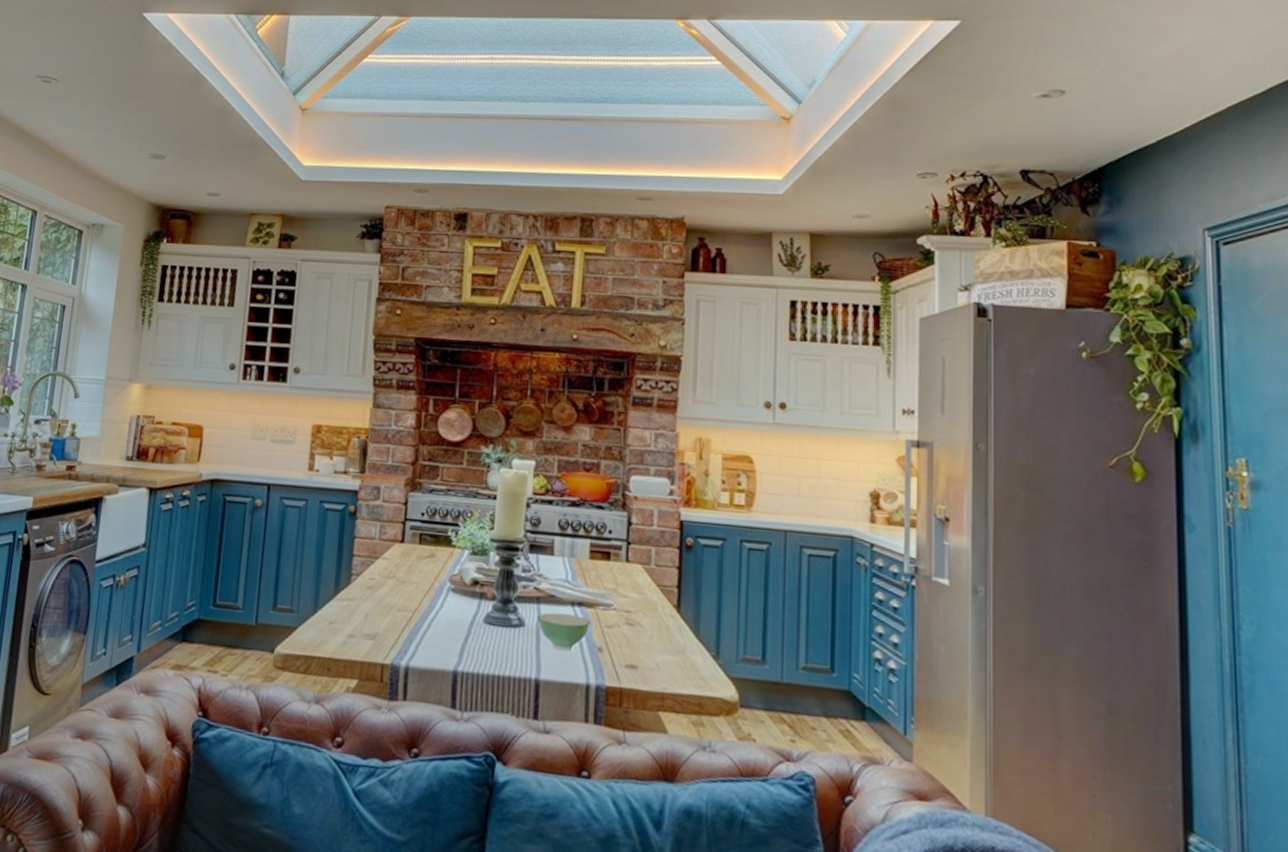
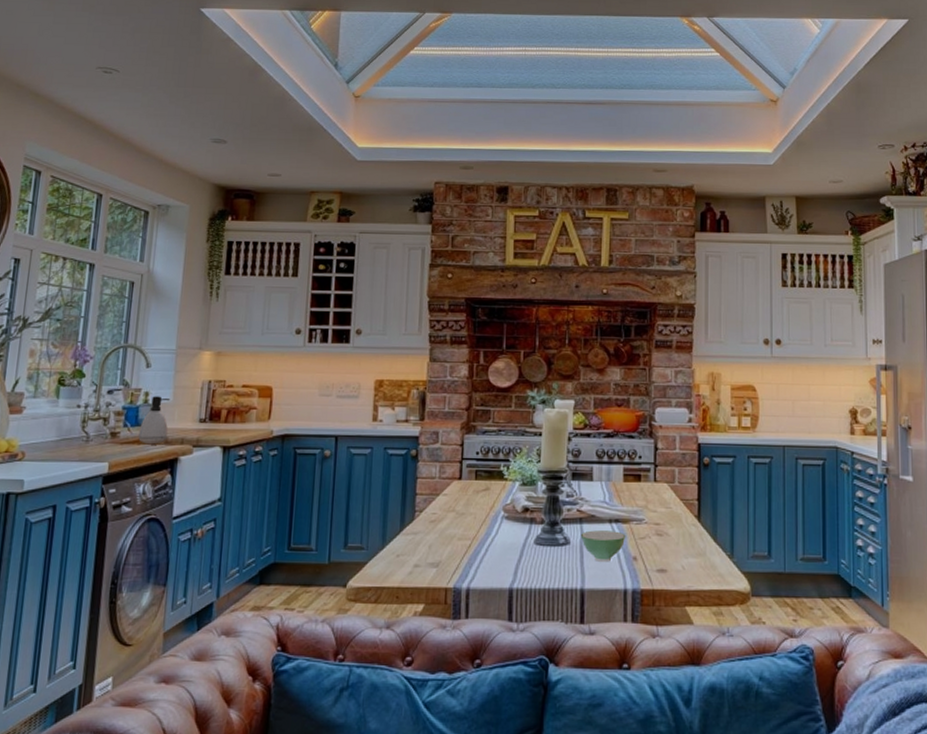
soap dispenser: none [64,428,98,482] -> present [138,396,171,445]

